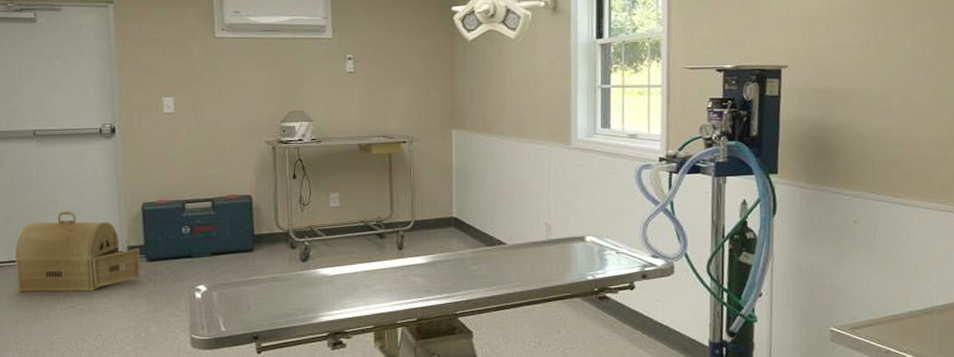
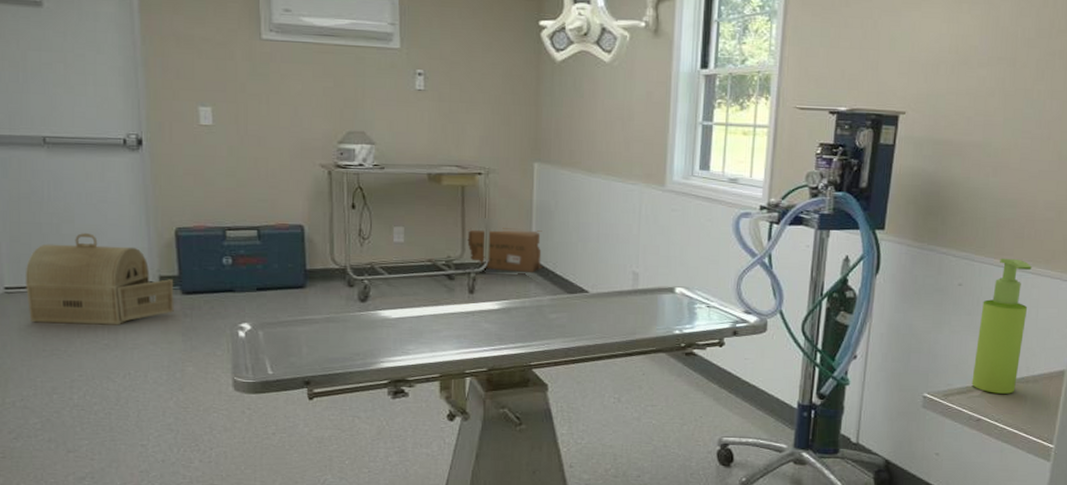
box: none [394,189,464,229] -> present [466,228,544,274]
soap dispenser: none [876,194,924,325] -> present [971,258,1032,394]

